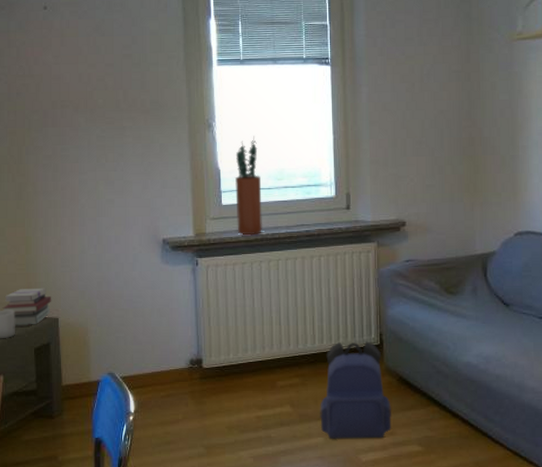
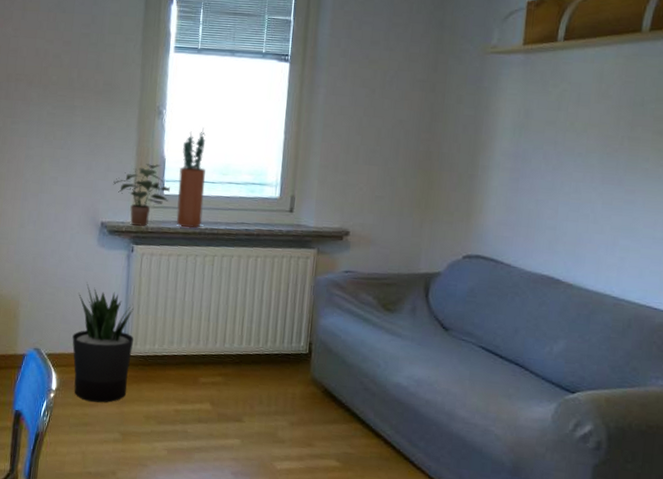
planter: none [146,300,207,419] -> present [72,282,134,403]
potted plant: none [171,176,228,239] -> present [113,164,170,226]
backpack: present [320,341,392,439] -> none [238,345,313,448]

